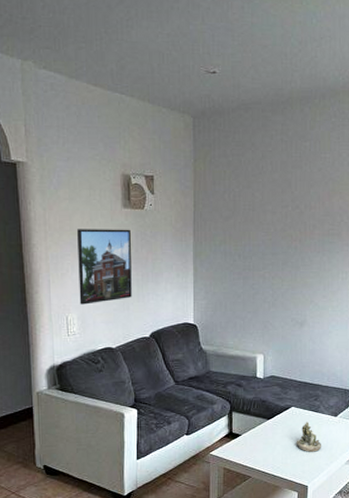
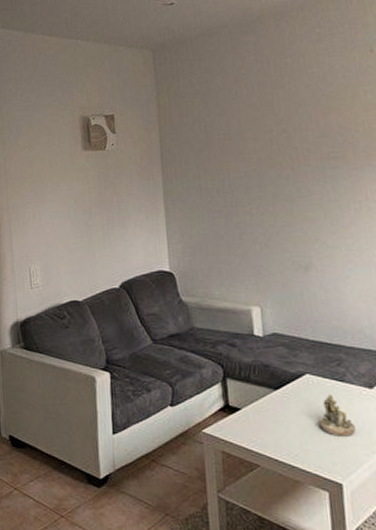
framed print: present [77,229,132,305] -> none [38,171,97,255]

